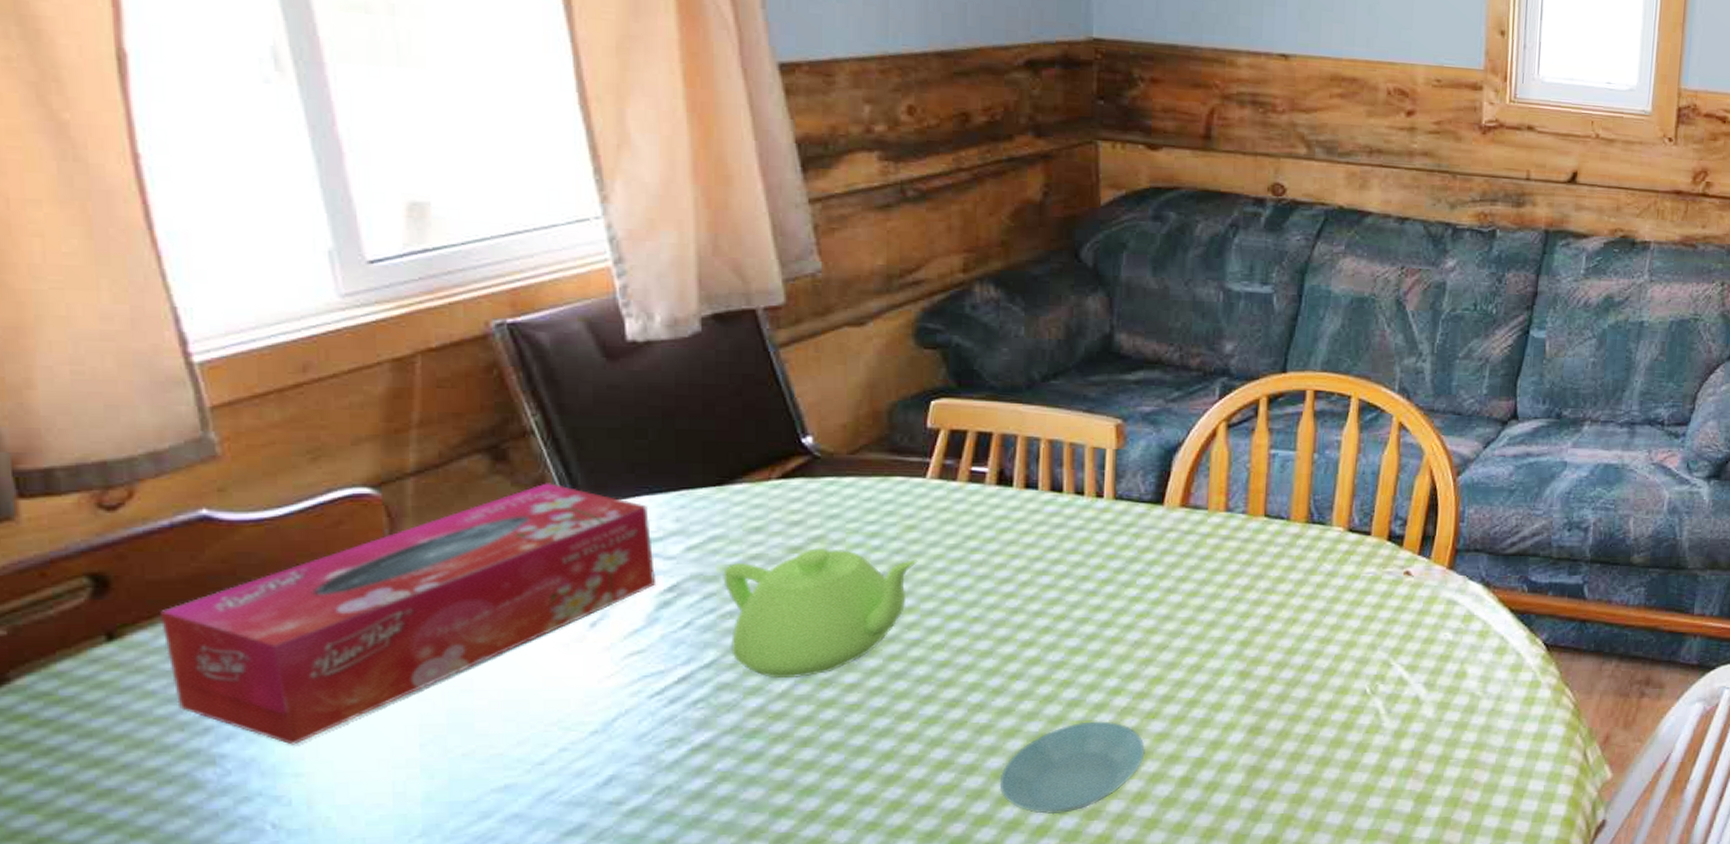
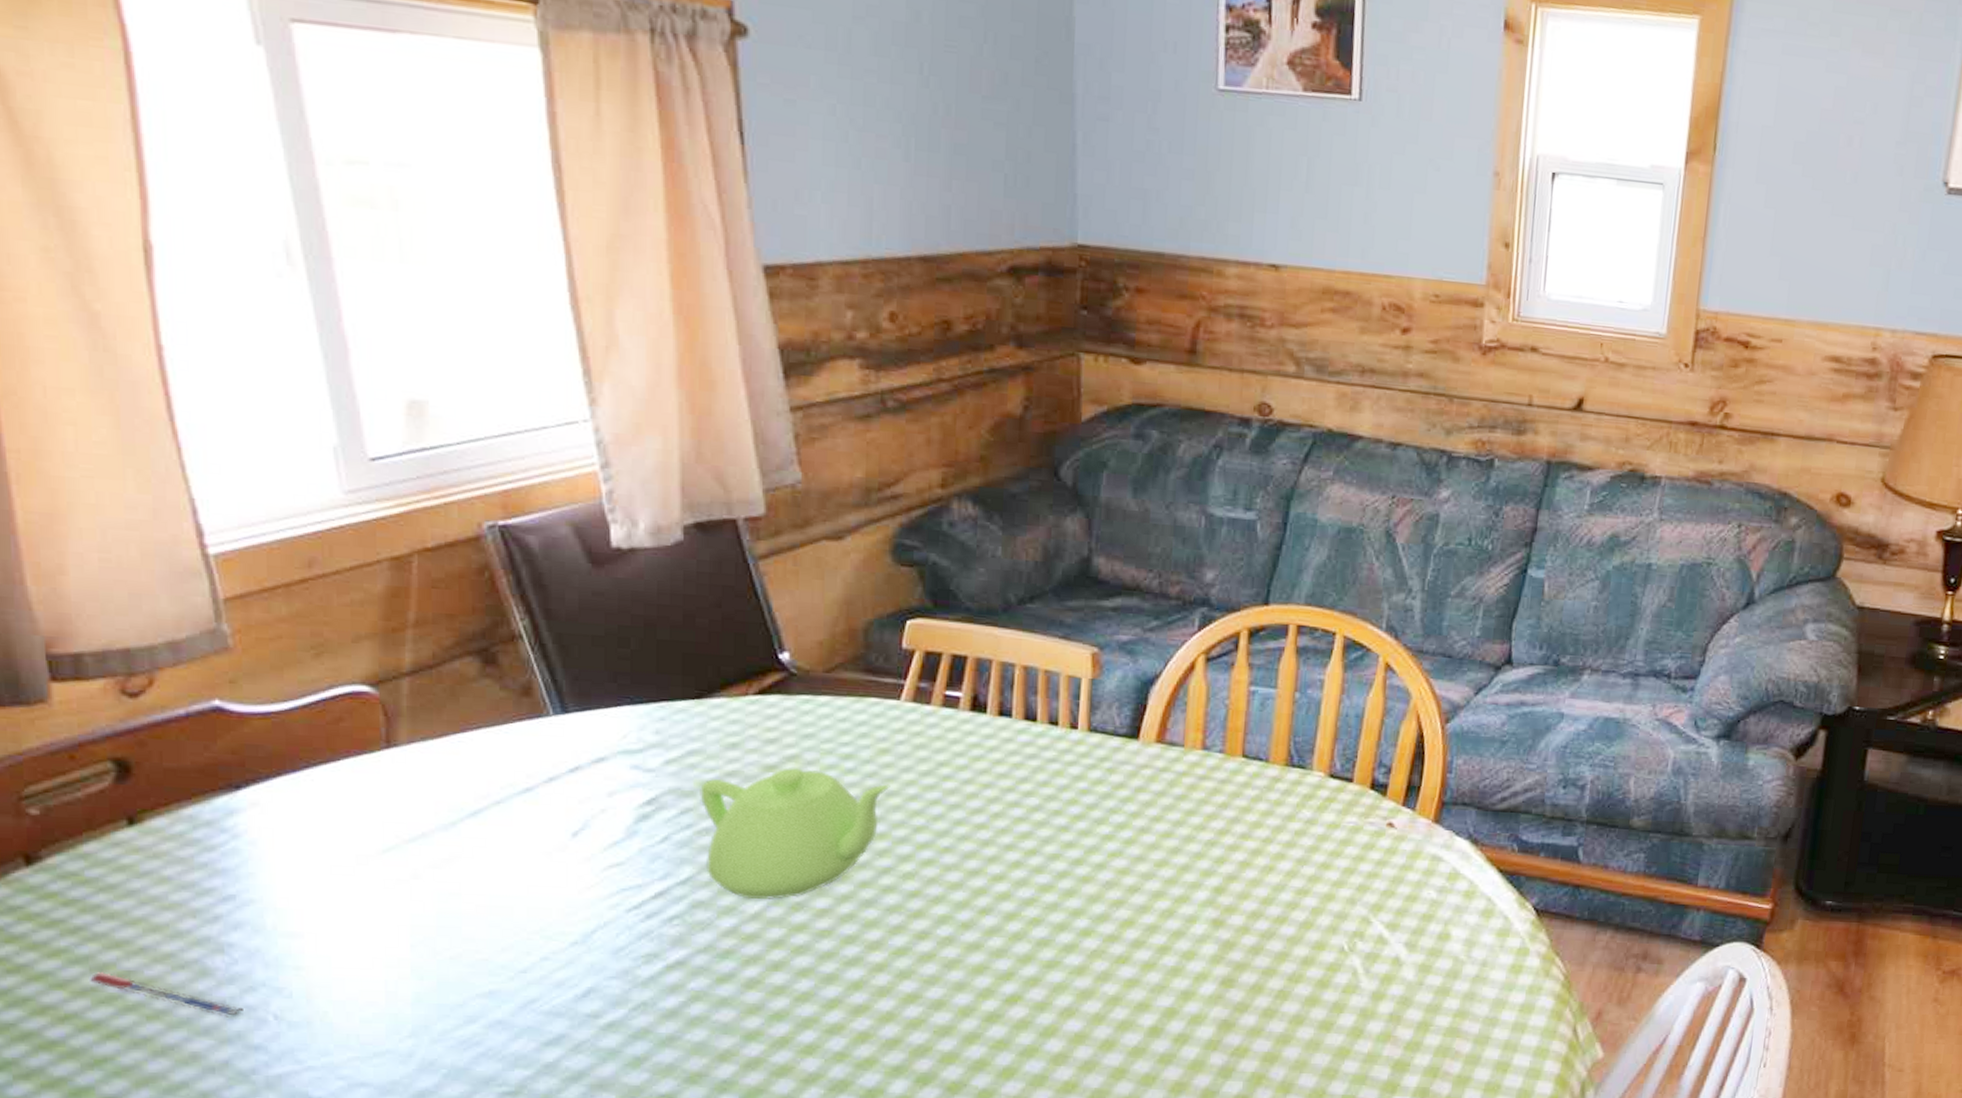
pen: none [66,792,238,830] -> present [90,972,243,1018]
tissue box: present [160,483,655,745] -> none [176,688,634,938]
saucer: present [999,721,1145,815] -> none [966,962,1114,1057]

